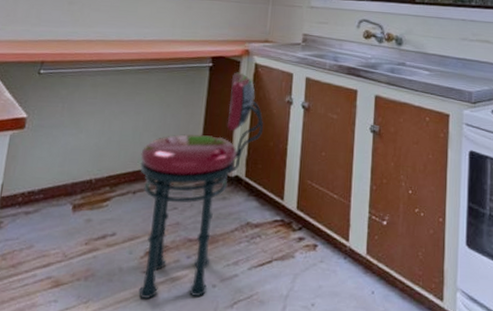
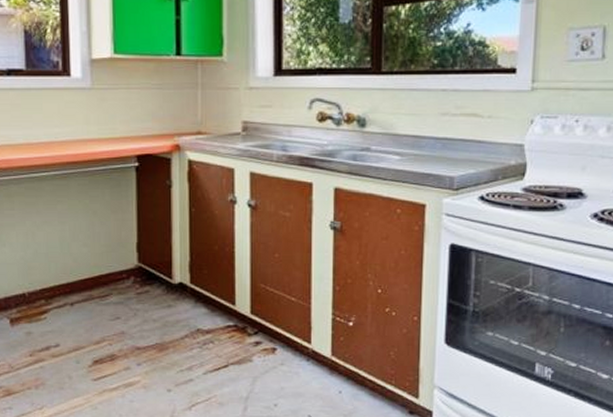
stool: present [138,72,264,300] -> none [72,171,206,405]

